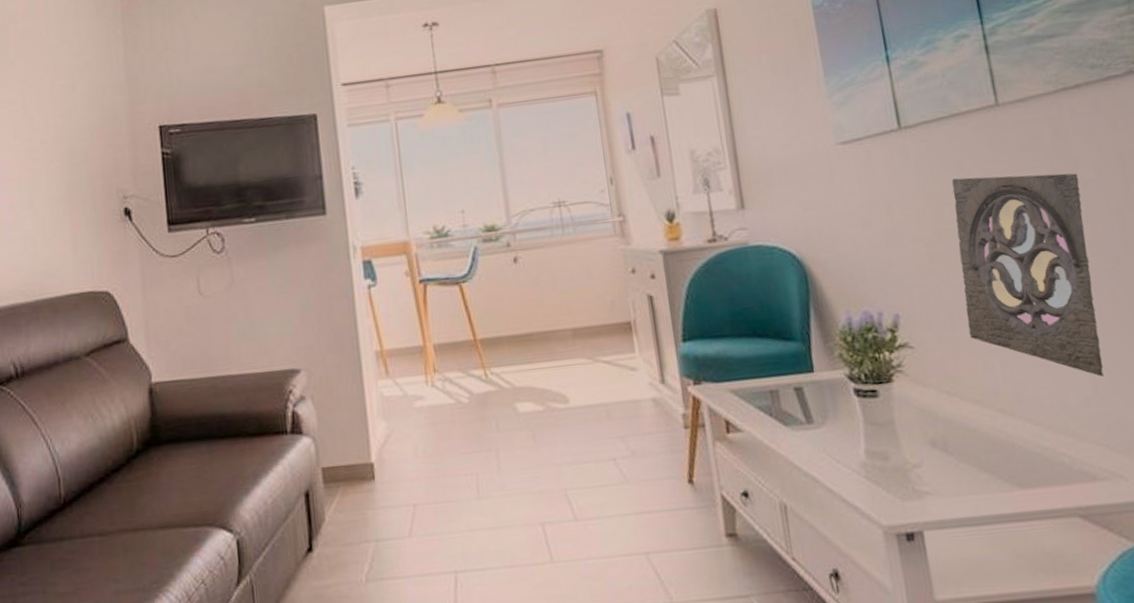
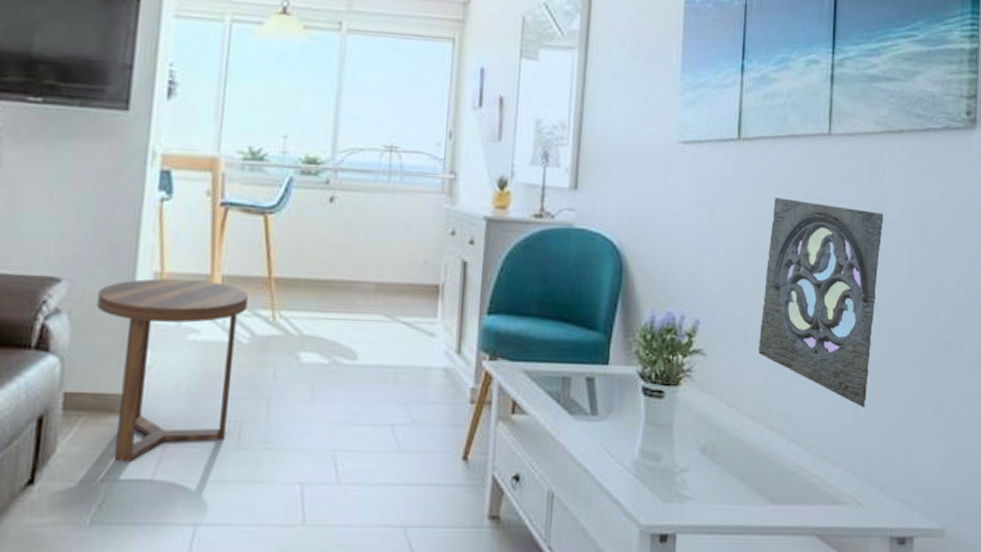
side table: none [332,351,465,524] -> present [96,278,248,463]

